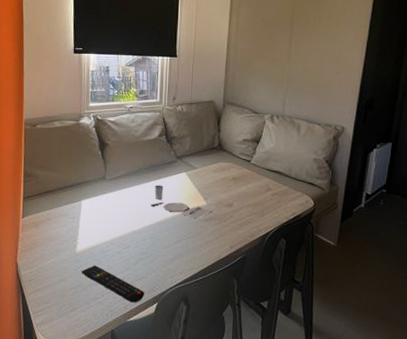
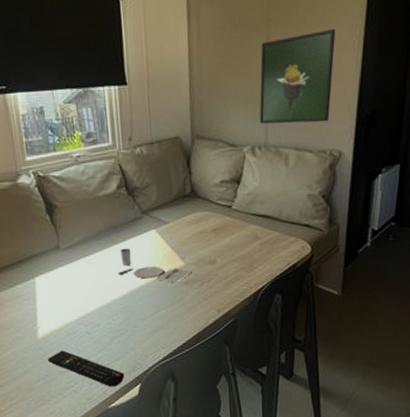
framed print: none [279,32,346,103] -> present [259,28,336,124]

